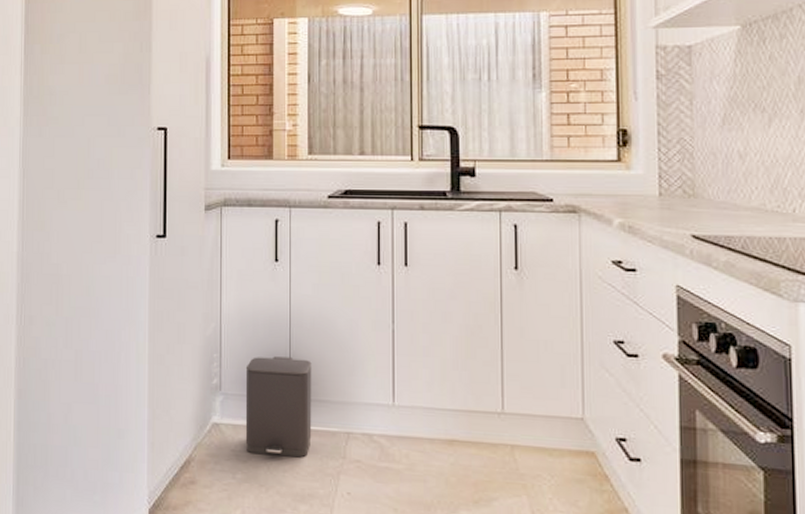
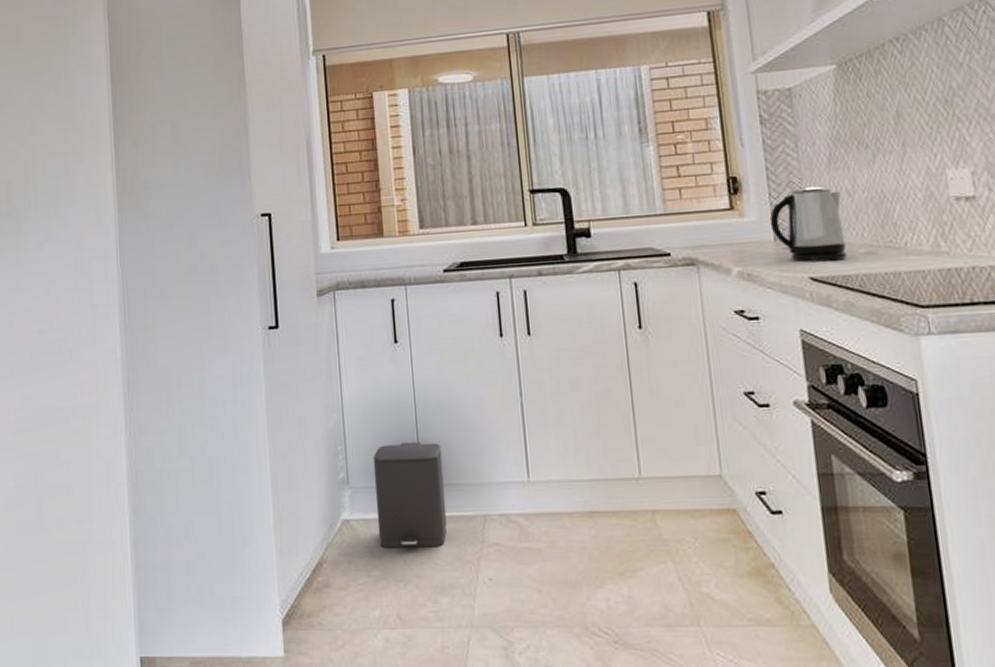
kettle: none [656,145,732,220] -> present [769,186,847,262]

